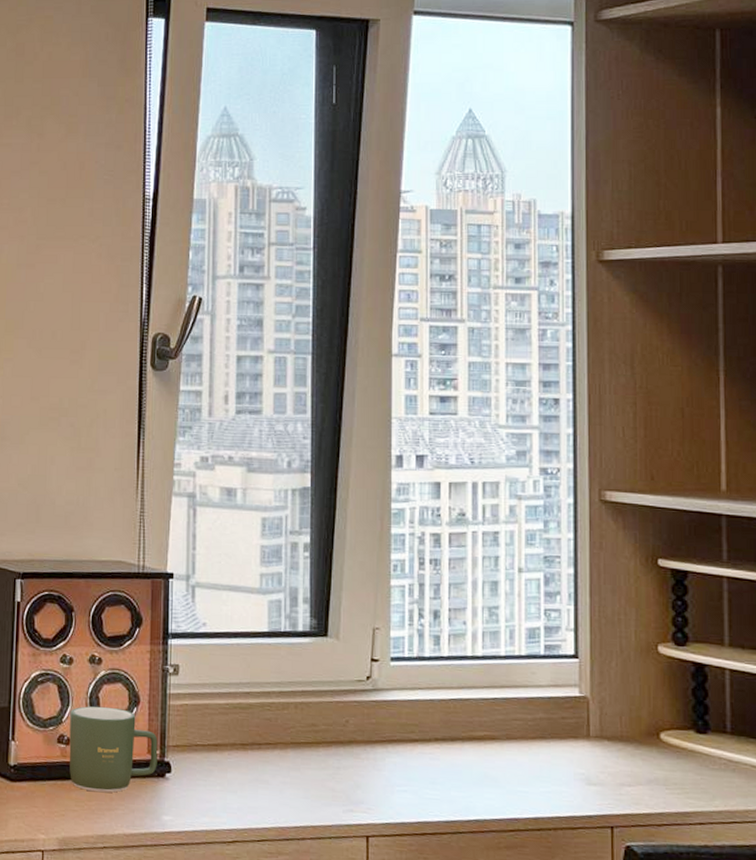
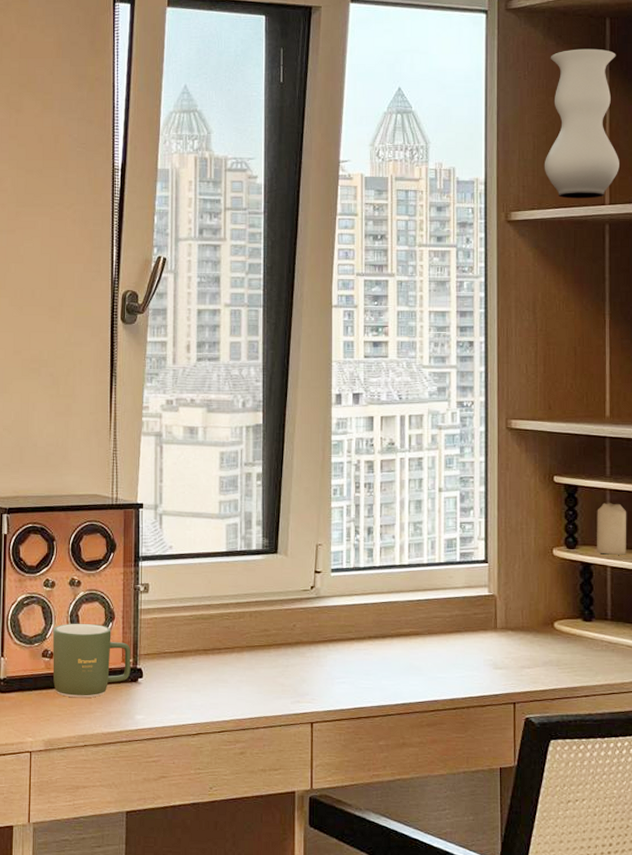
vase: none [642,64,734,236] -> present [544,48,619,199]
candle: none [711,593,749,656] -> present [597,503,627,555]

